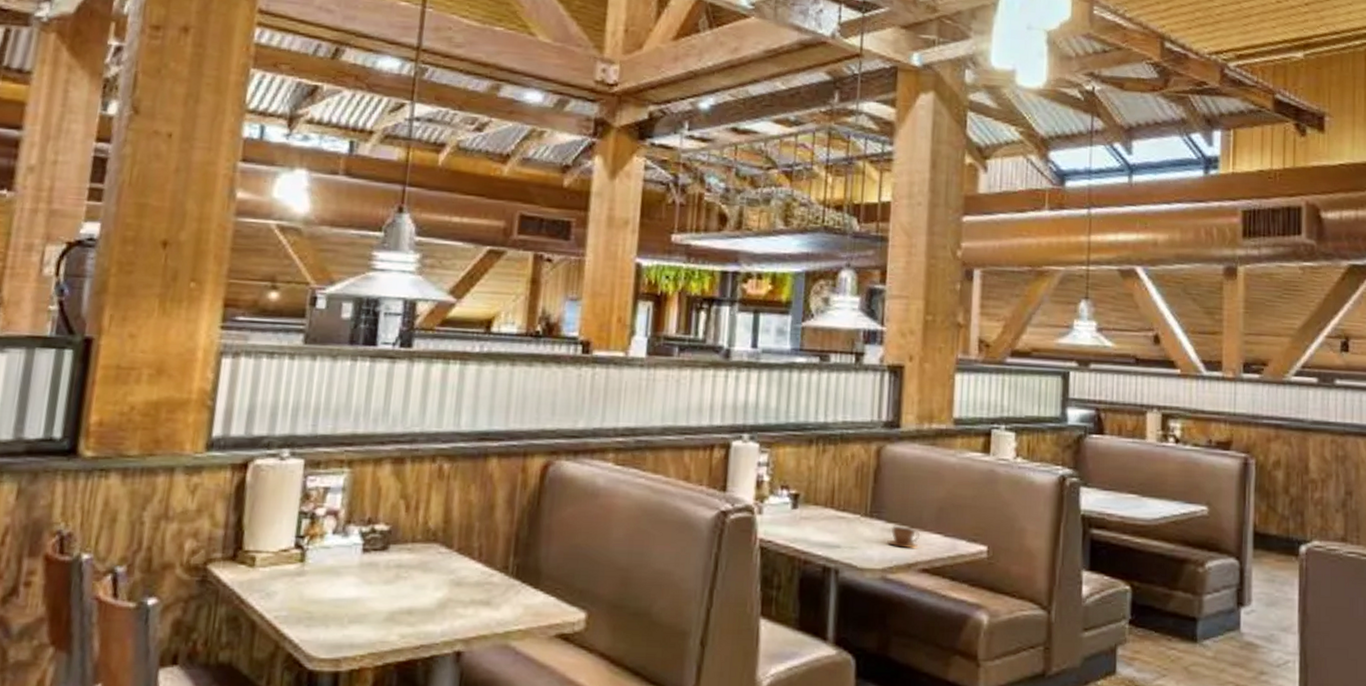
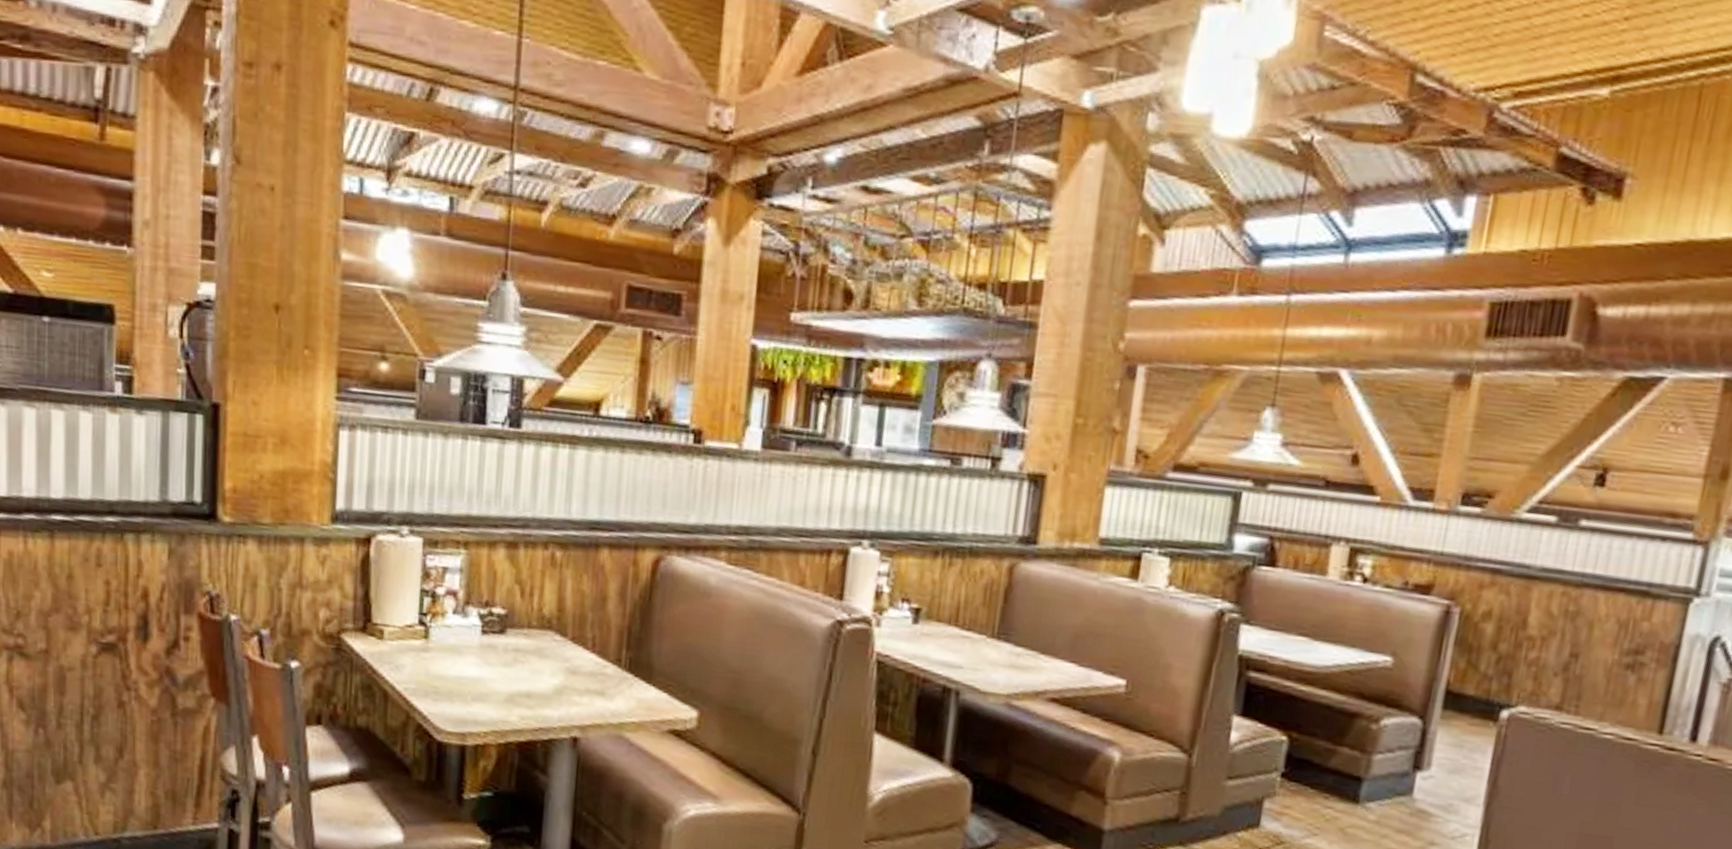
teacup: present [887,525,920,548] -> none [1014,649,1051,676]

